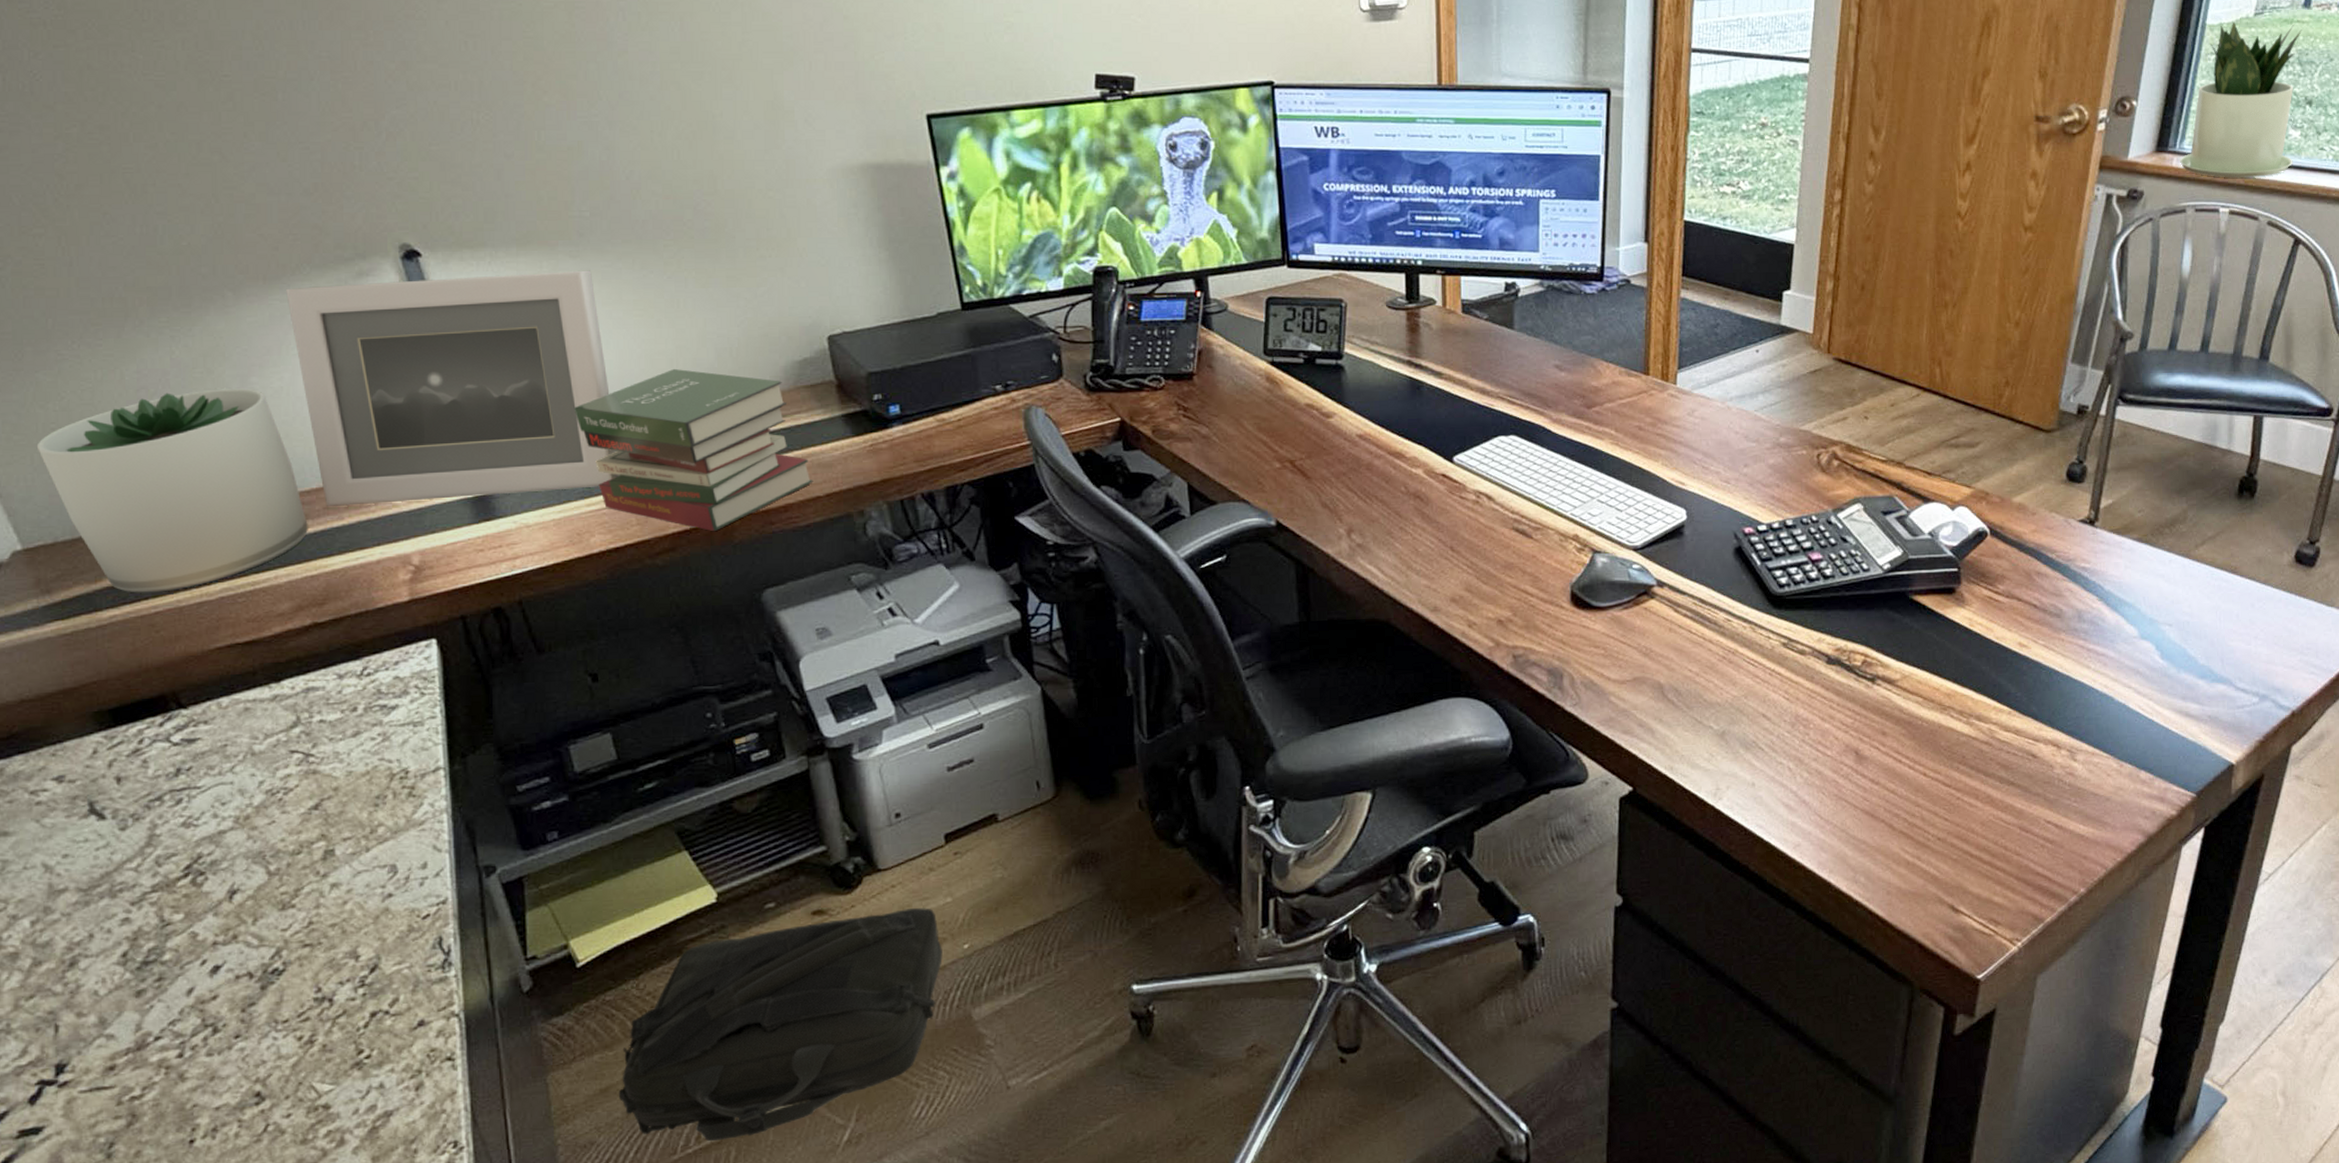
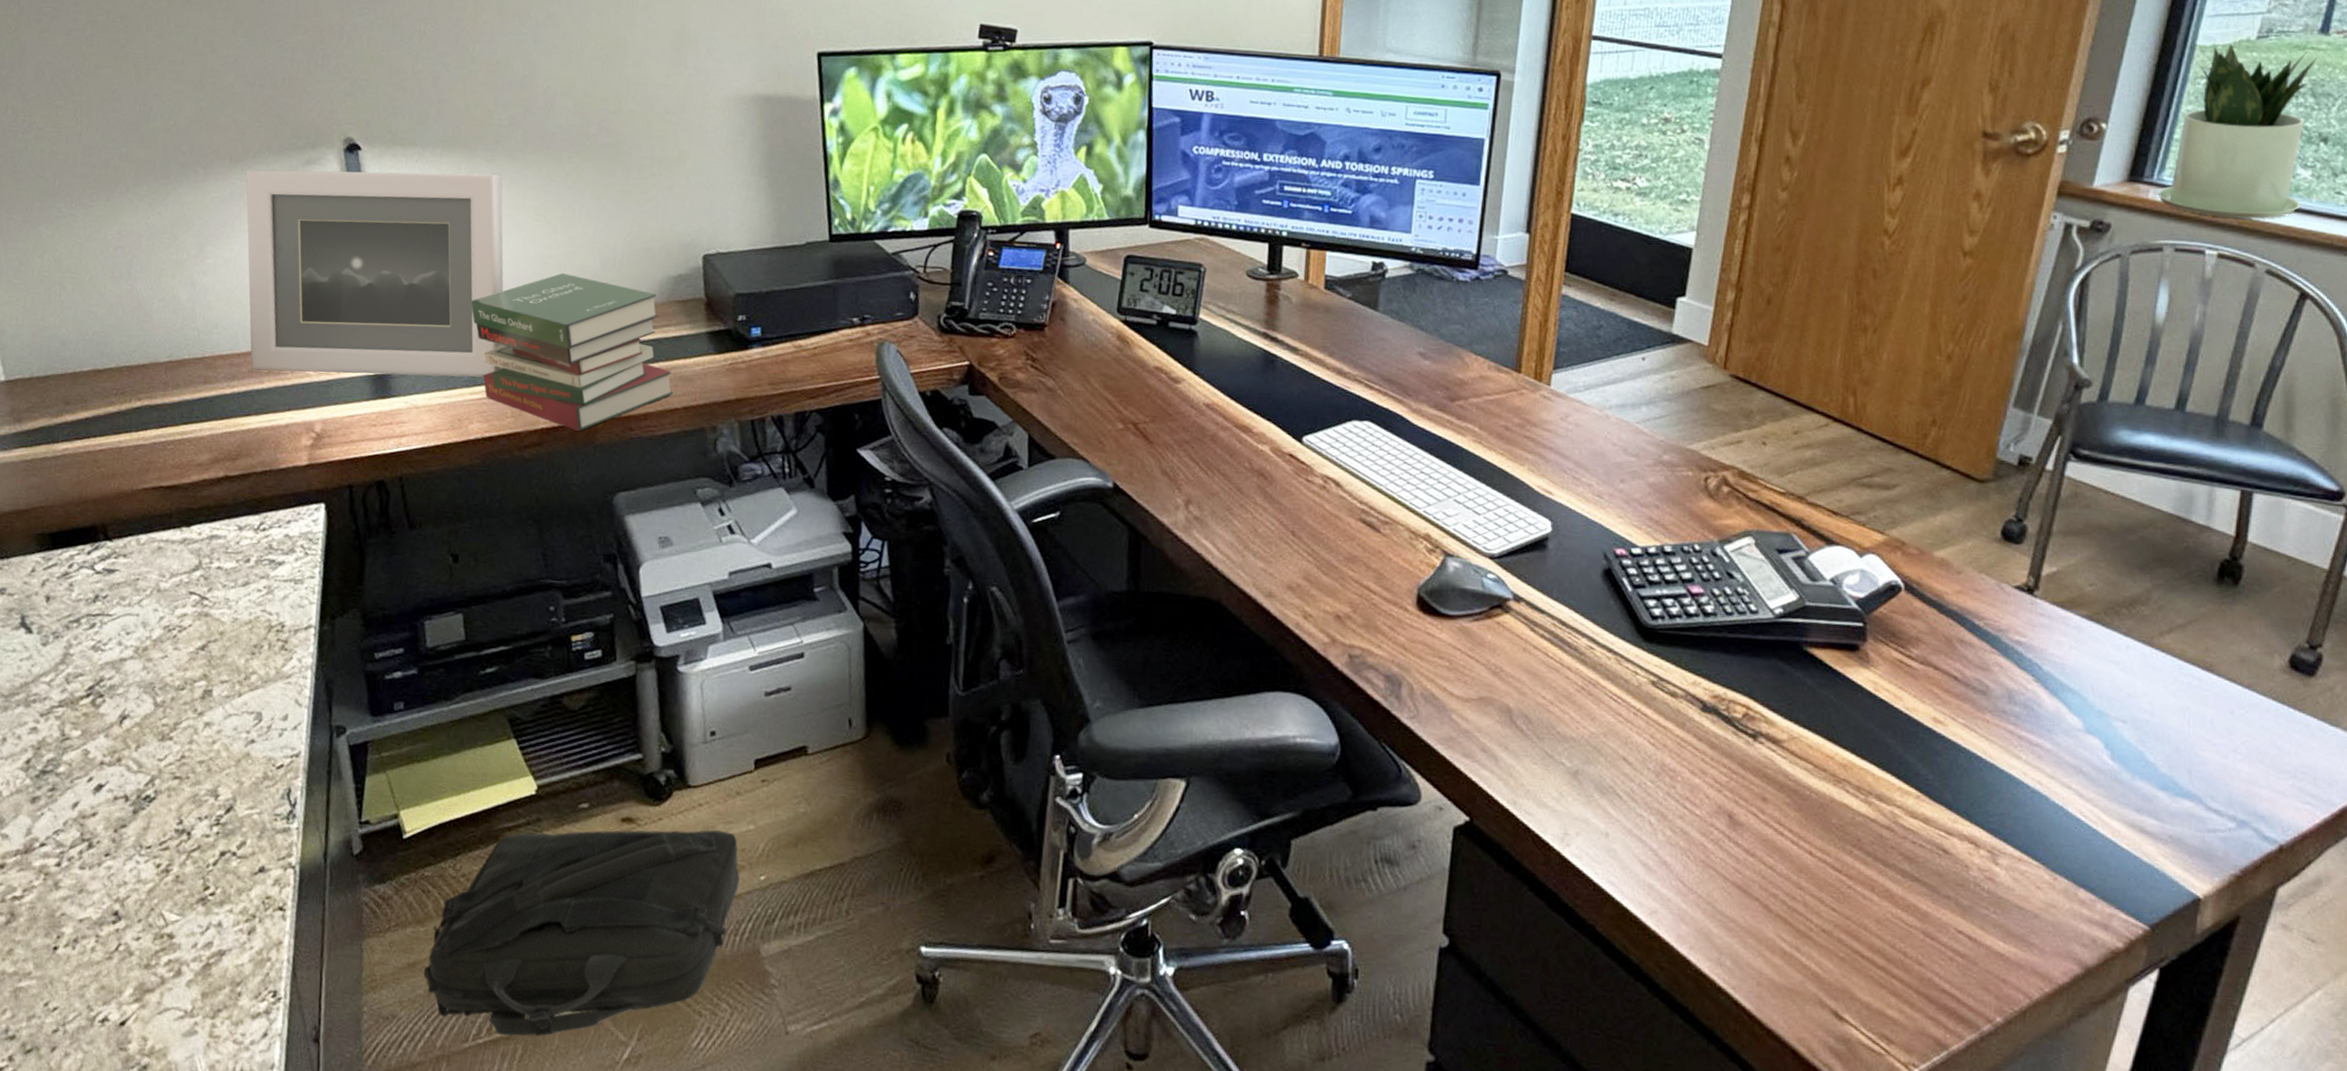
planter: present [36,388,308,593] -> none [29,253,234,432]

